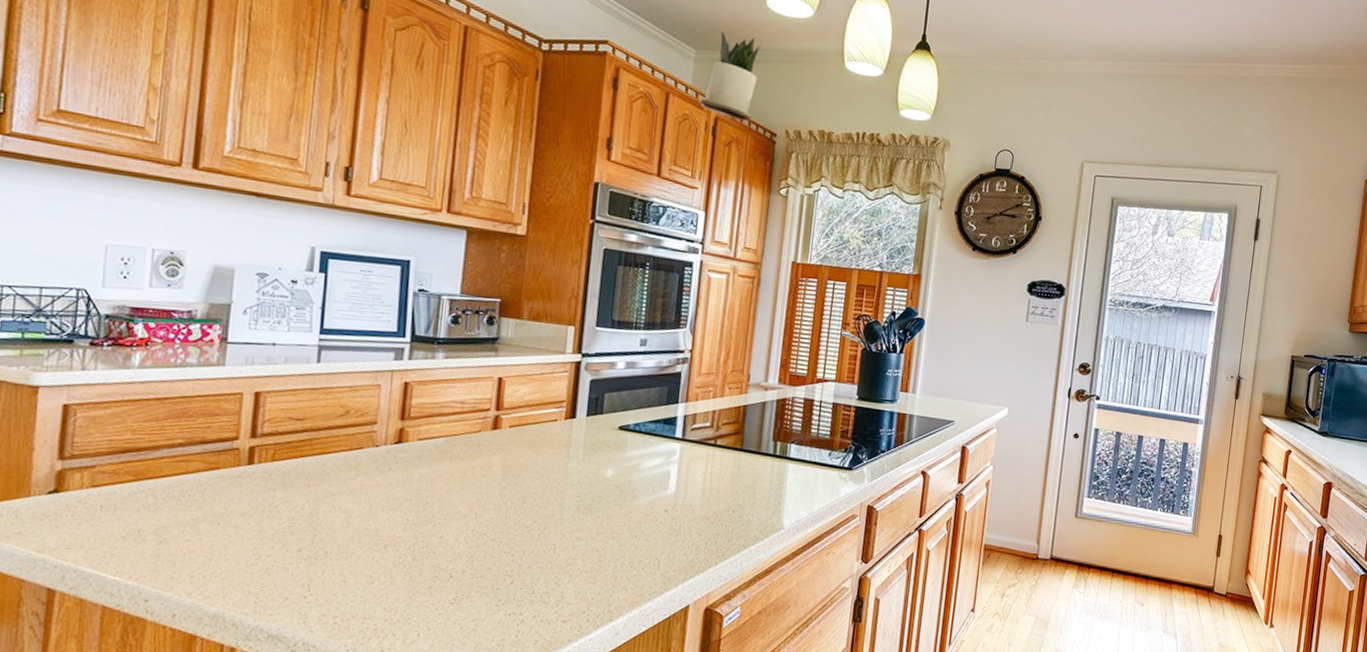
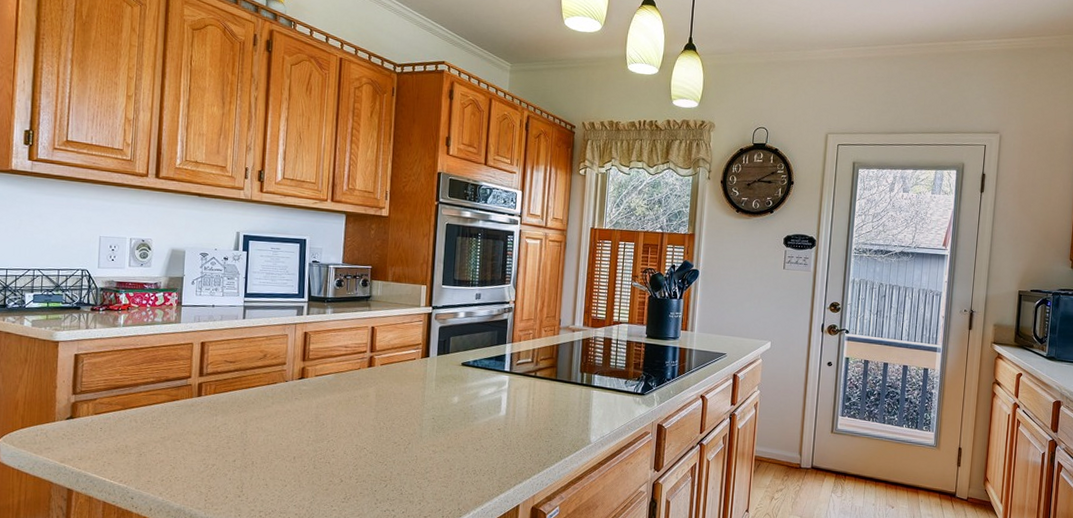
planter: present [699,30,761,122] -> none [515,47,561,118]

